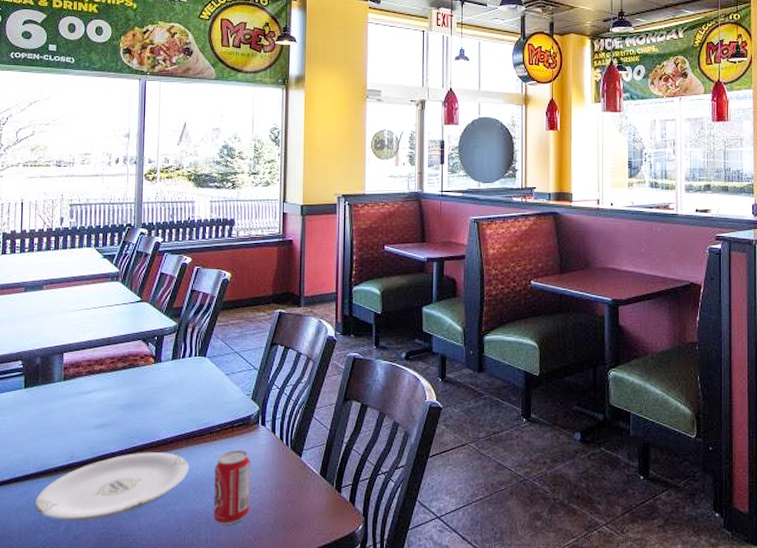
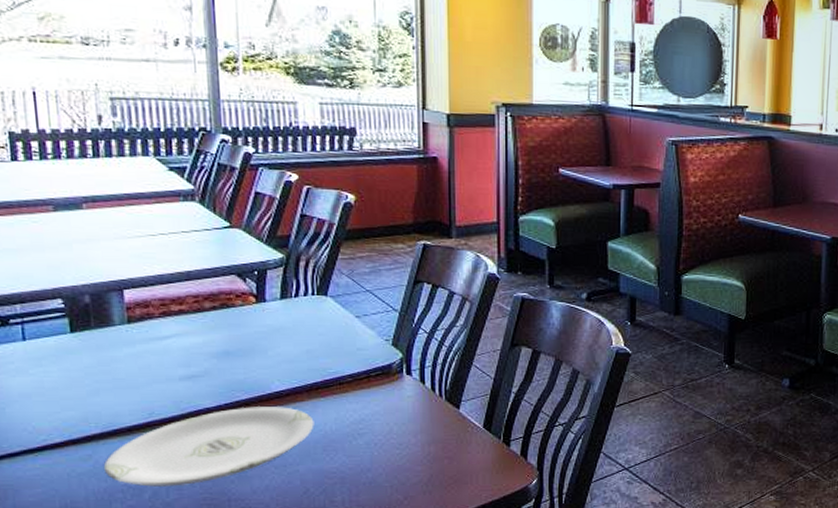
beverage can: present [214,450,251,525] -> none [348,403,397,484]

